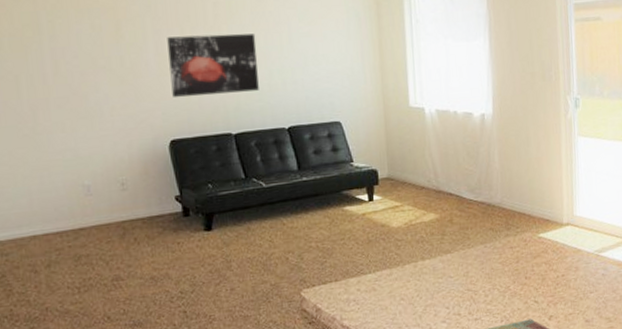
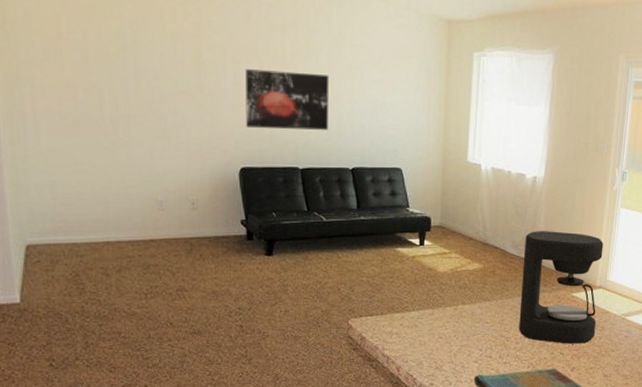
coffee maker: none [481,168,570,291] -> present [519,231,604,344]

